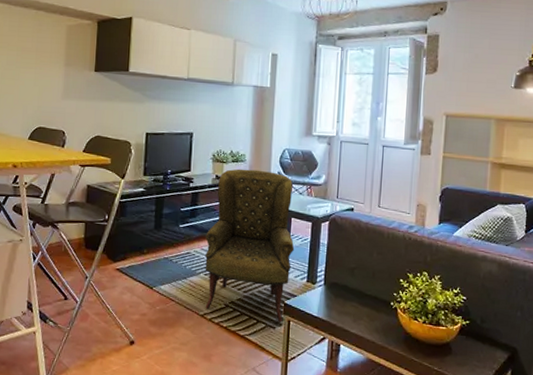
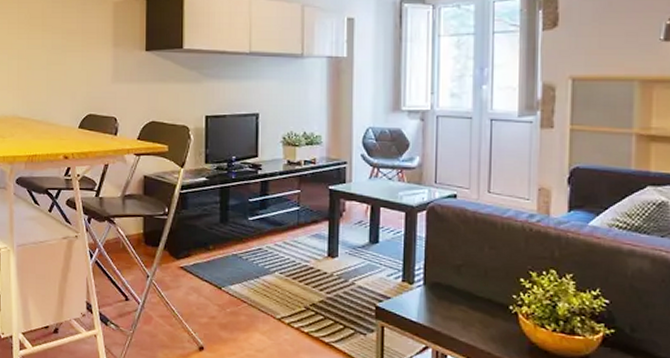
armchair: present [205,169,295,321] -> none [279,152,386,327]

